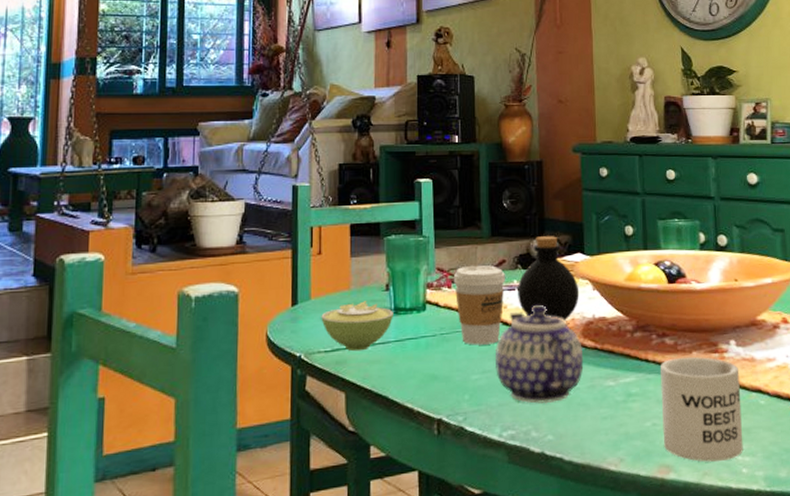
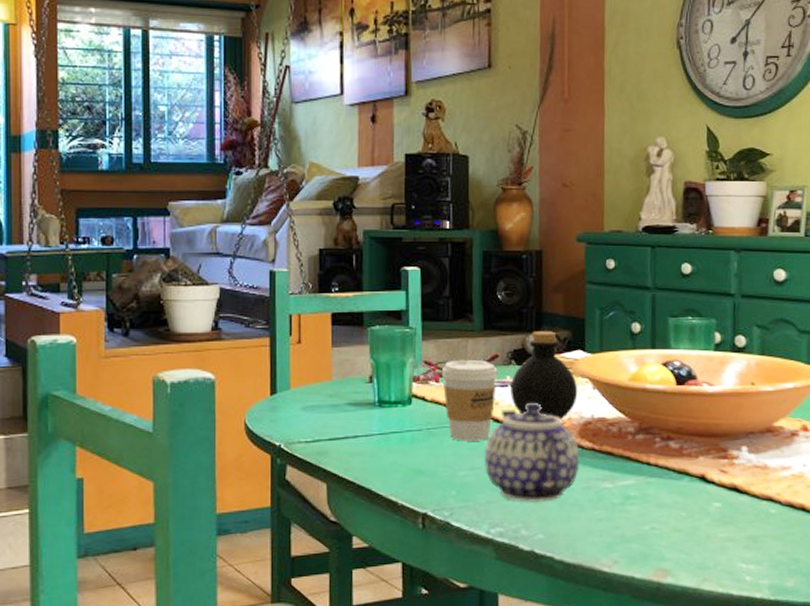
sugar bowl: present [321,301,393,352] -> none [301,392,377,443]
mug: present [661,356,743,462] -> none [661,461,750,568]

